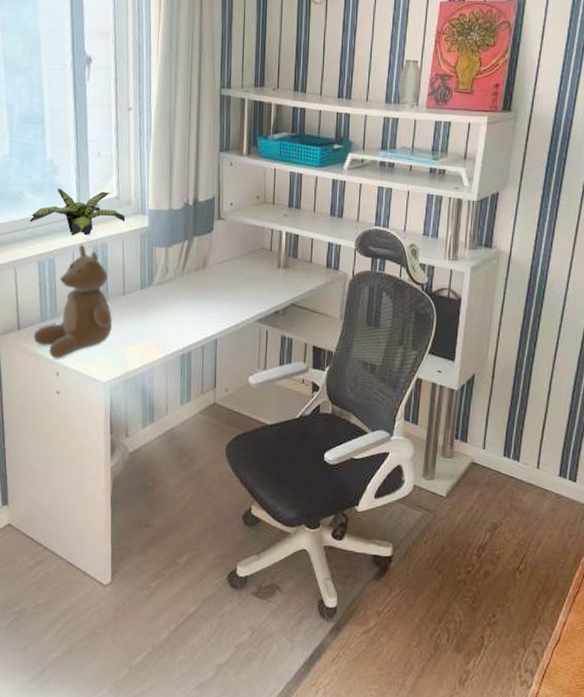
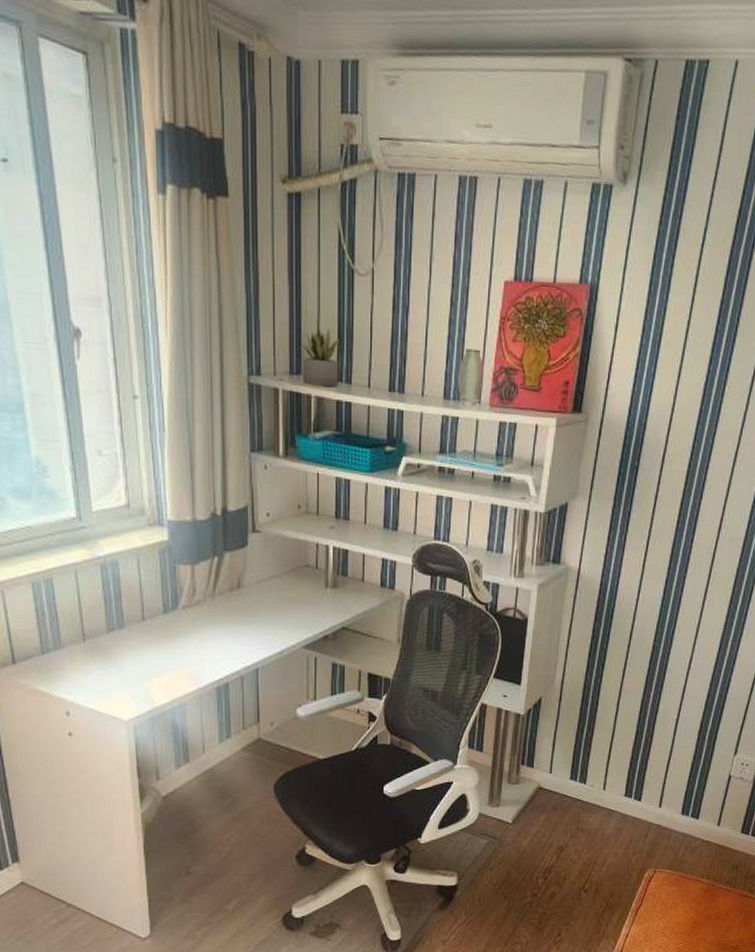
plant: present [29,189,126,236] -> none [15,494,140,551]
teddy bear: present [33,244,112,359] -> none [33,561,131,696]
succulent plant: none [265,46,298,96] -> present [303,326,340,388]

